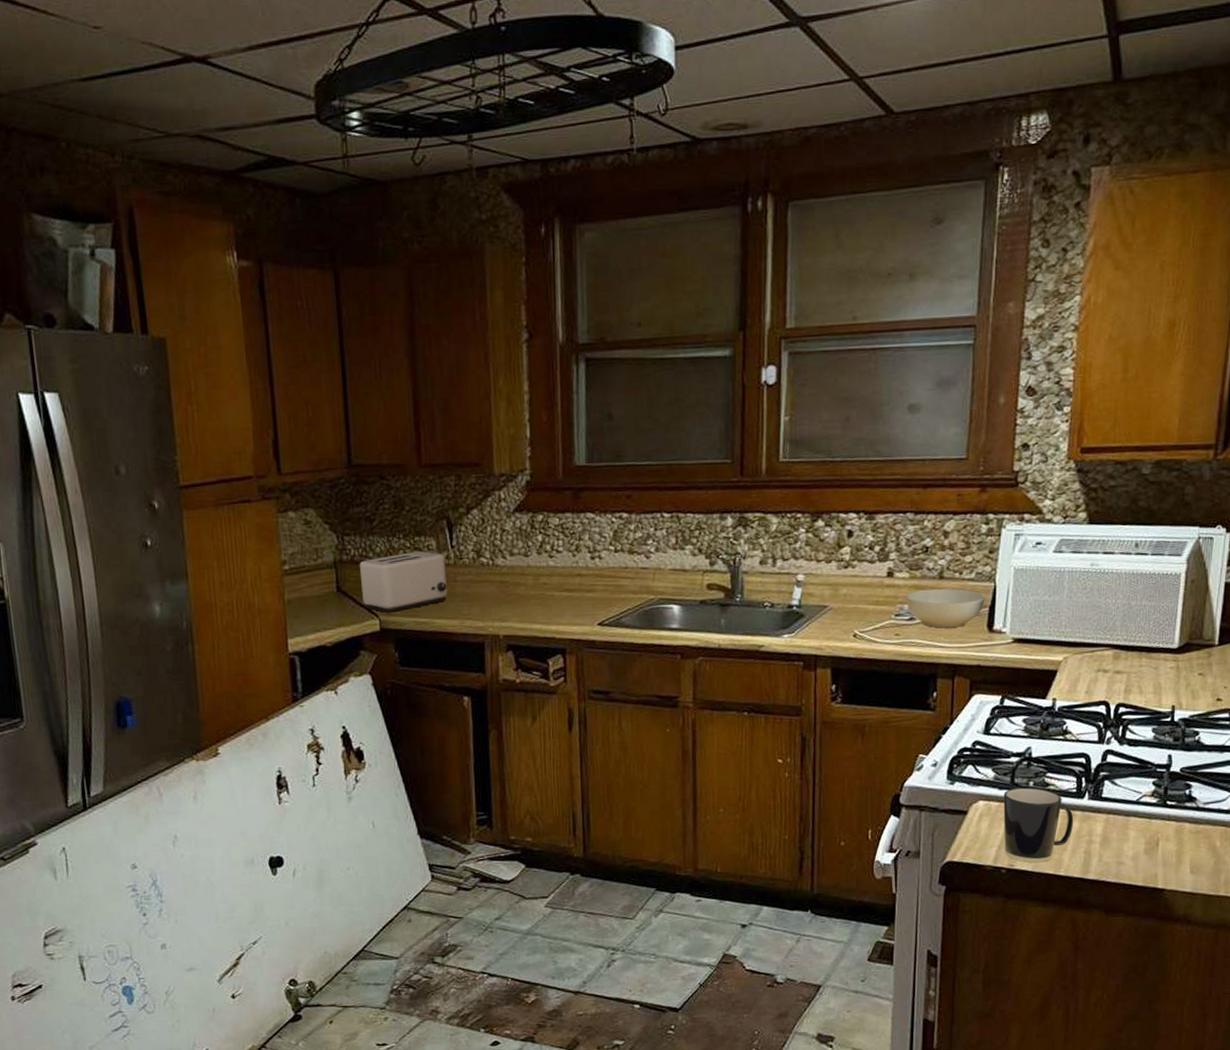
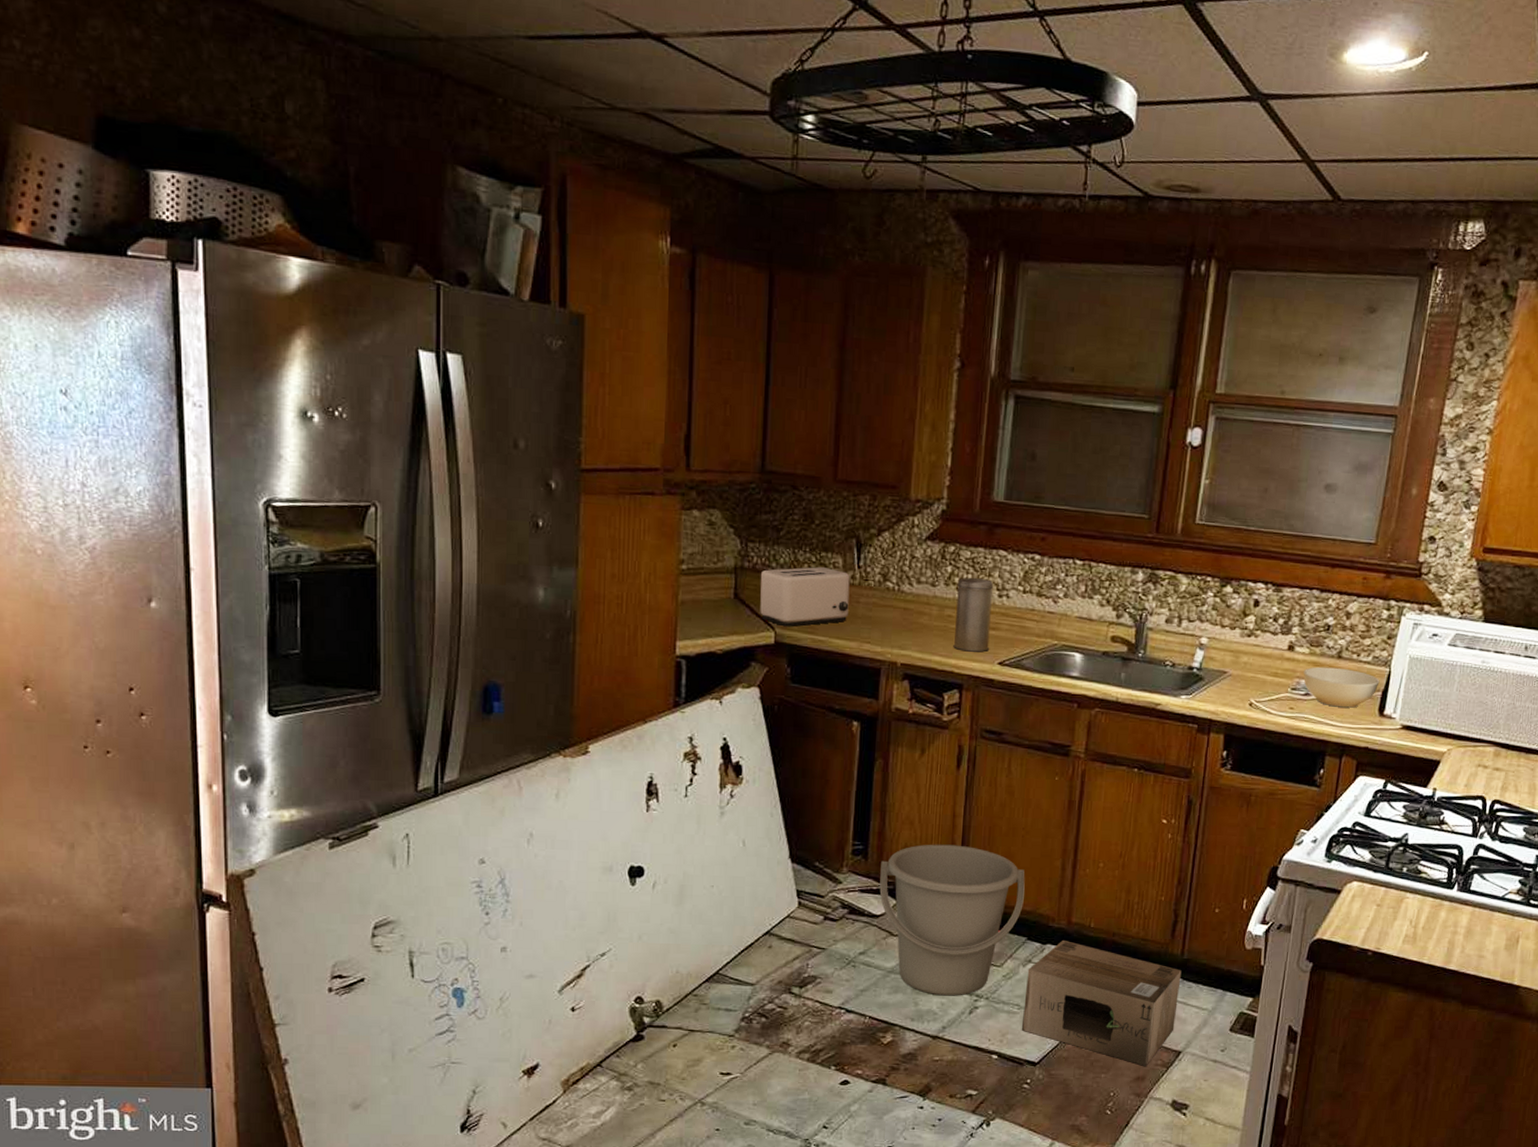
bucket: none [506,805,649,953] -> present [879,844,1025,996]
canister: none [549,542,587,617] -> present [953,577,994,653]
cardboard box: none [660,887,813,1004] -> present [1022,939,1182,1067]
mug: present [1003,787,1074,863] -> none [1372,872,1442,949]

